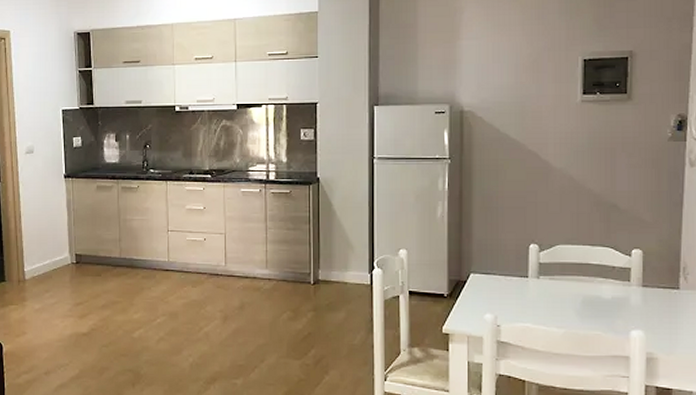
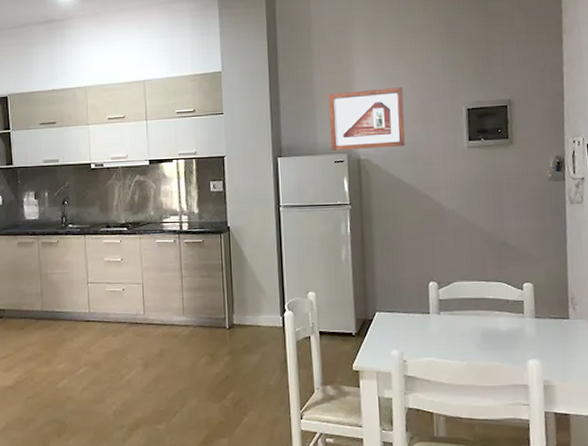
picture frame: none [432,34,514,101] -> present [328,87,405,151]

